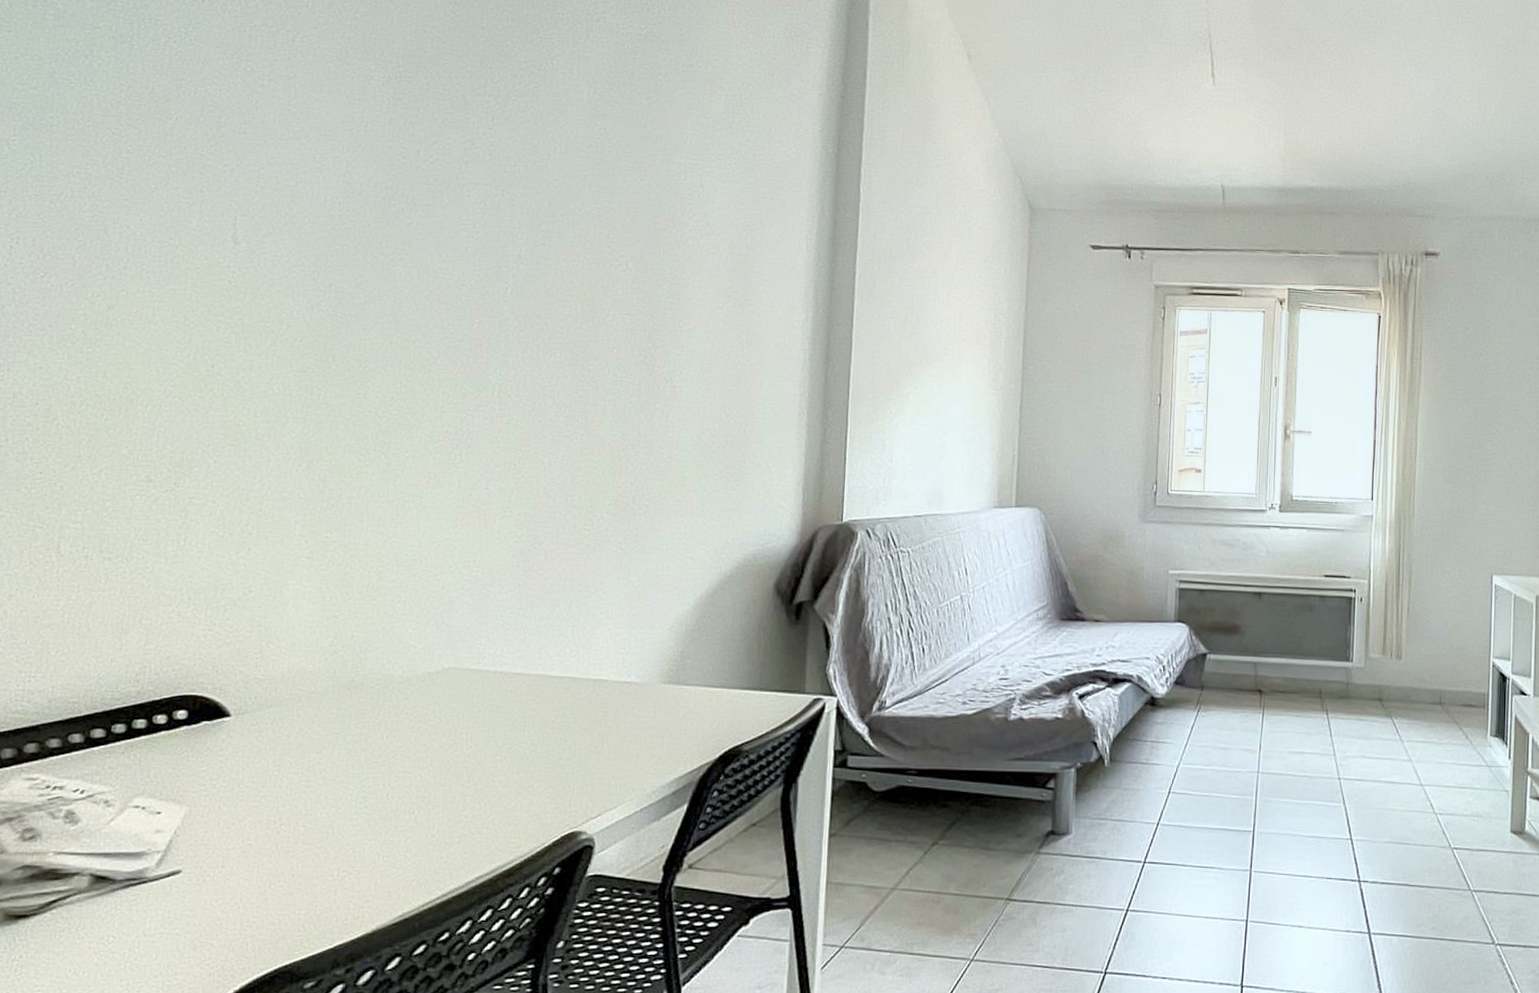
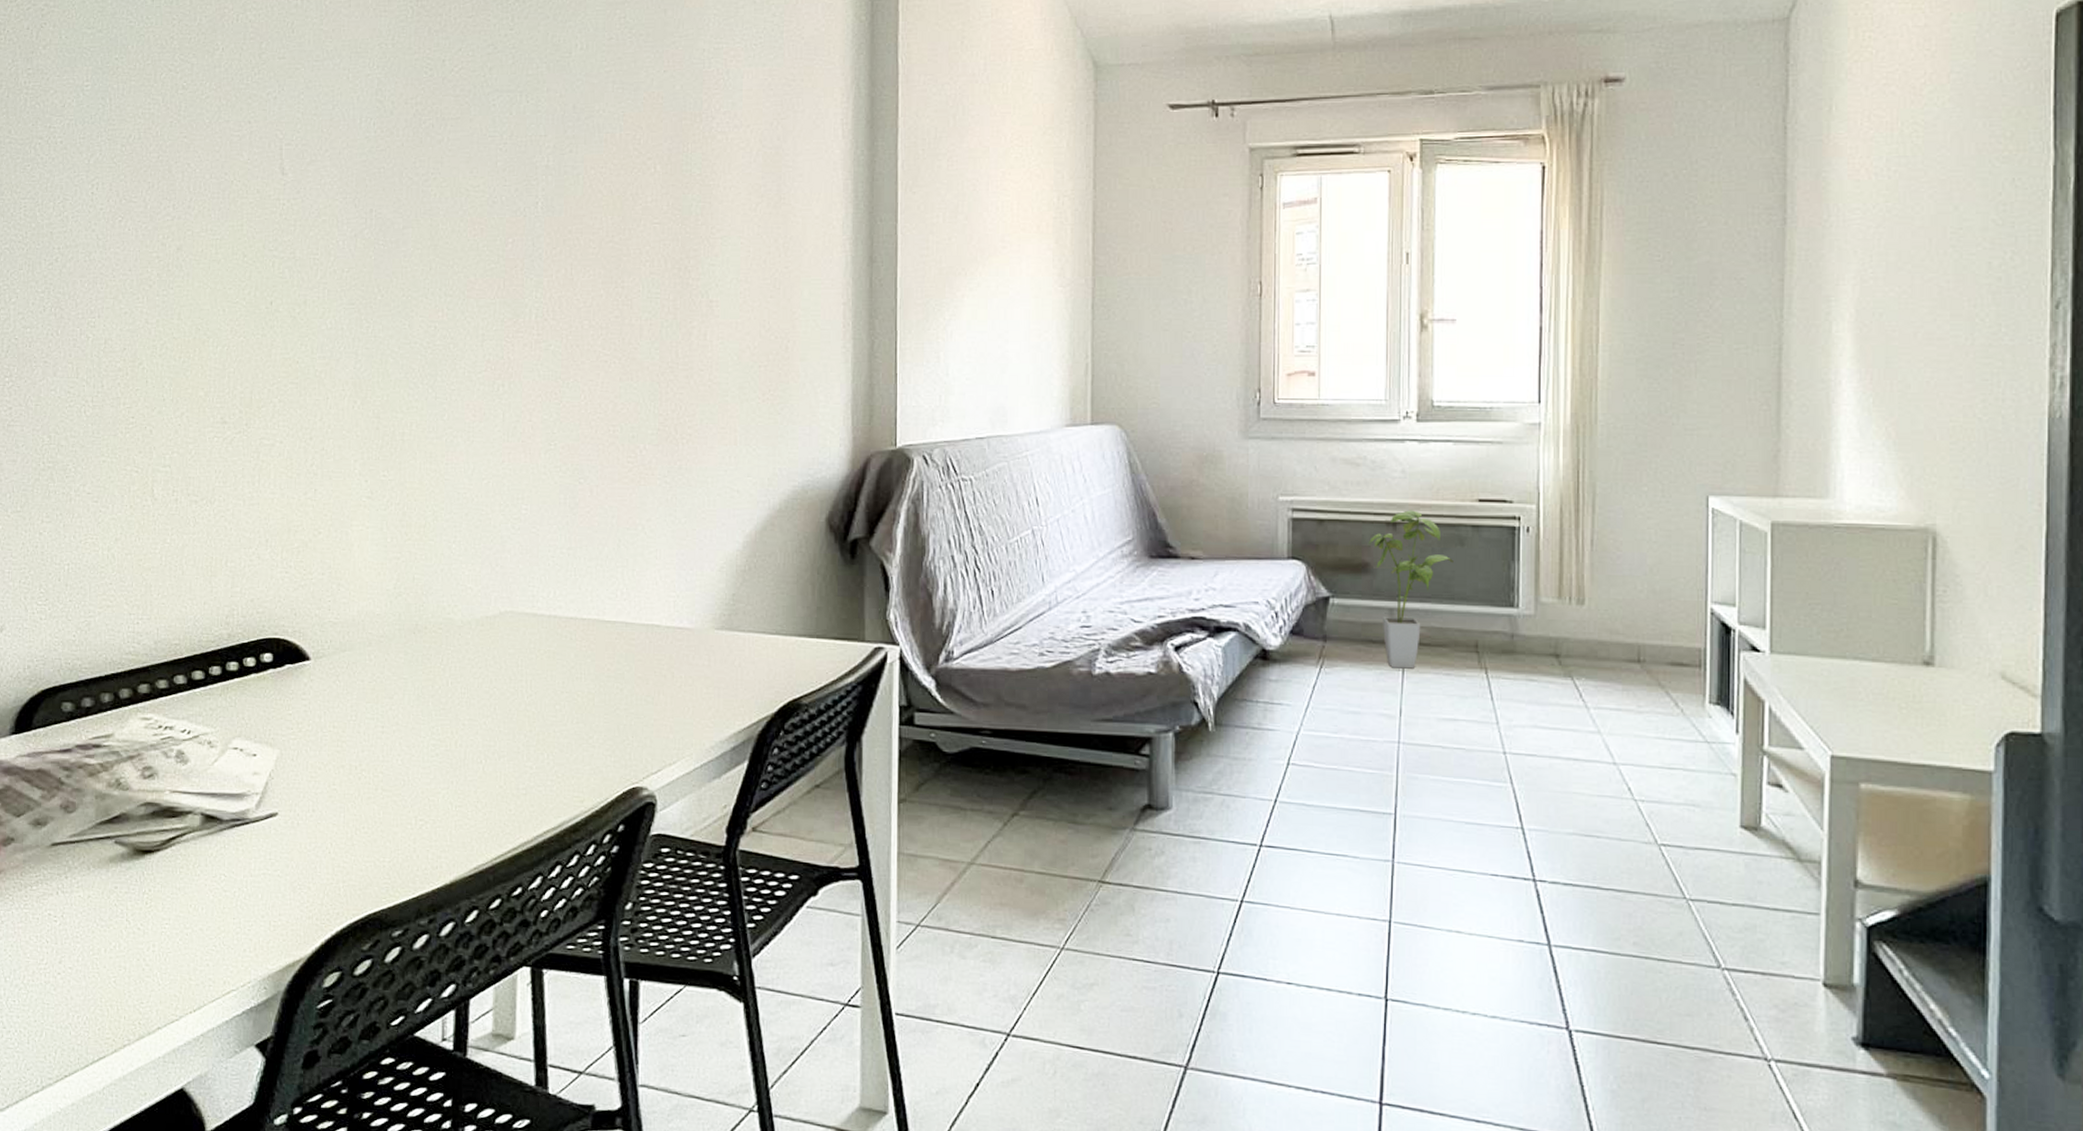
house plant: none [1238,583,1304,712] -> present [1368,510,1453,669]

